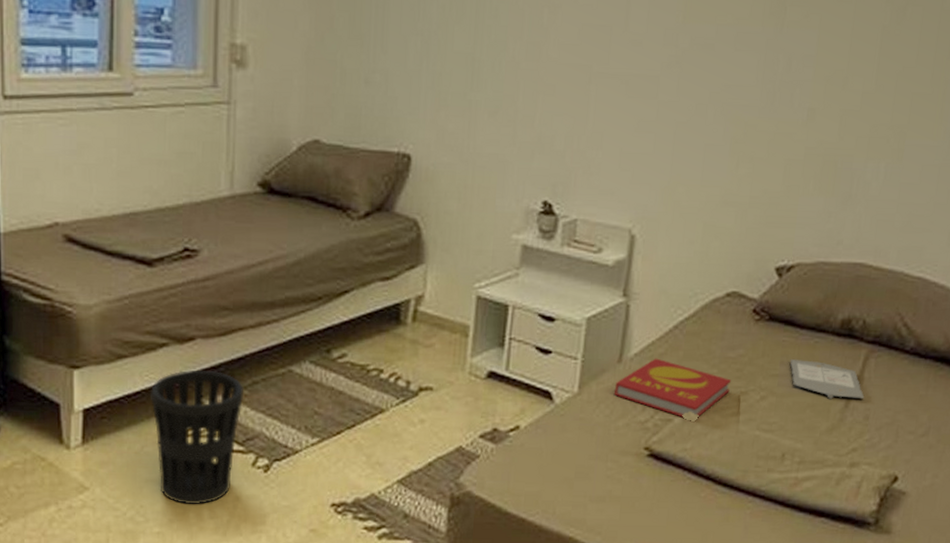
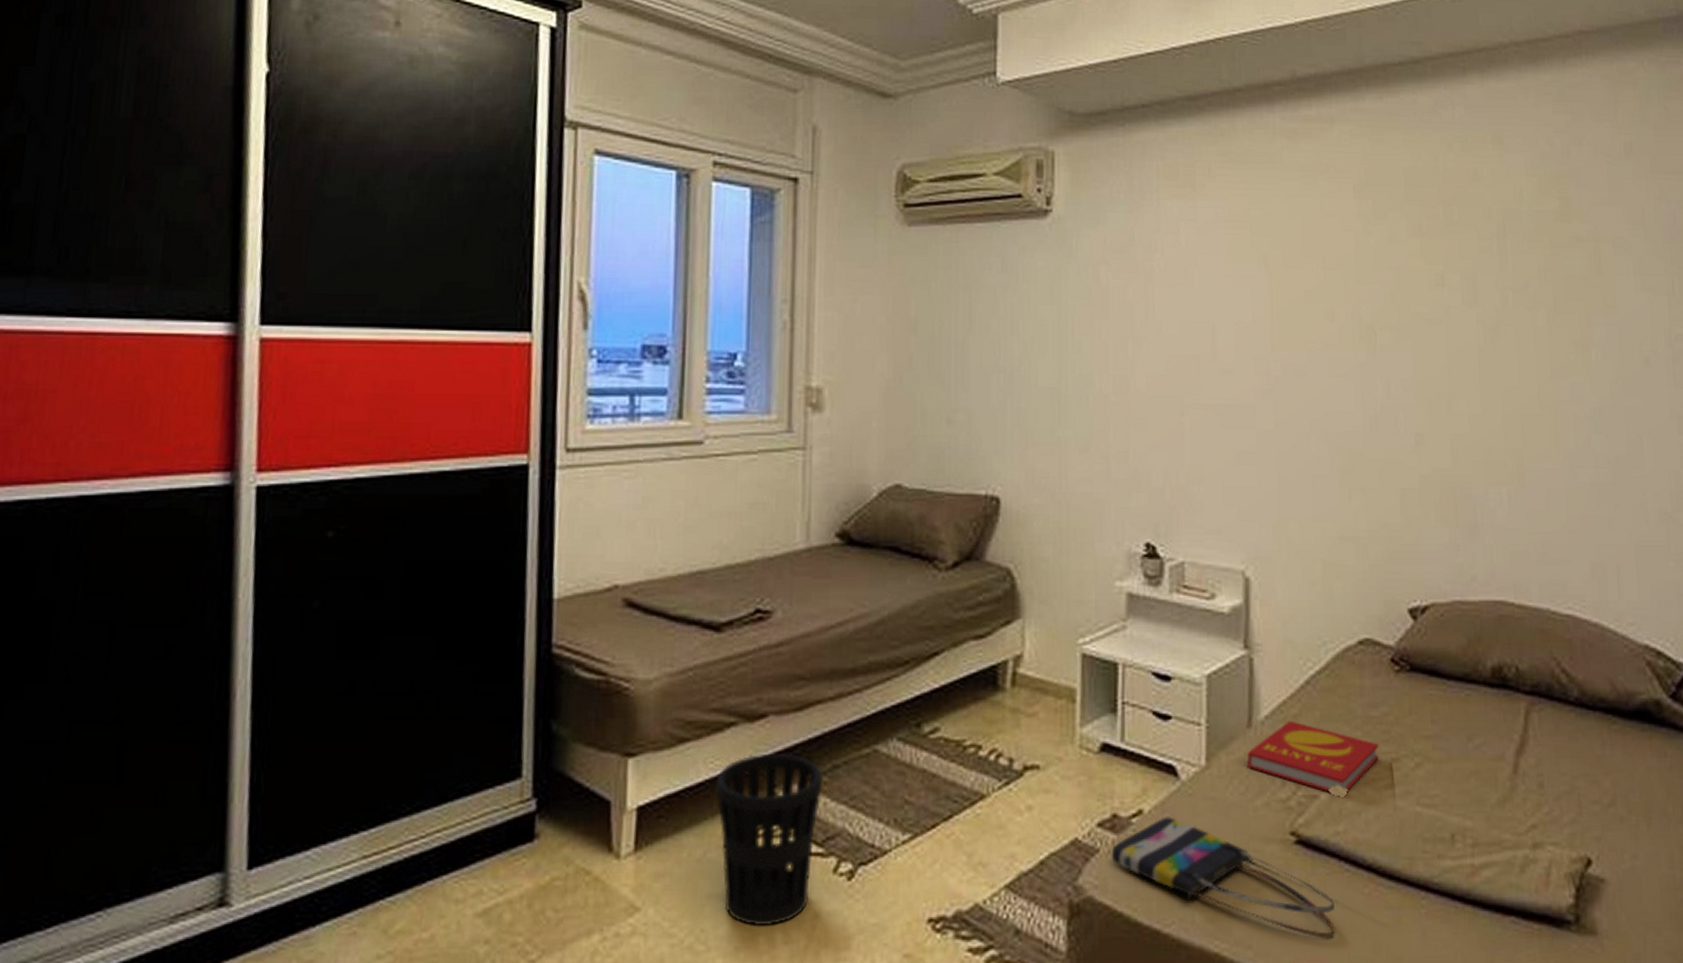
tote bag: none [490,432,675,529] -> present [1112,817,1337,939]
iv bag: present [790,359,865,399] -> none [1441,717,1534,763]

